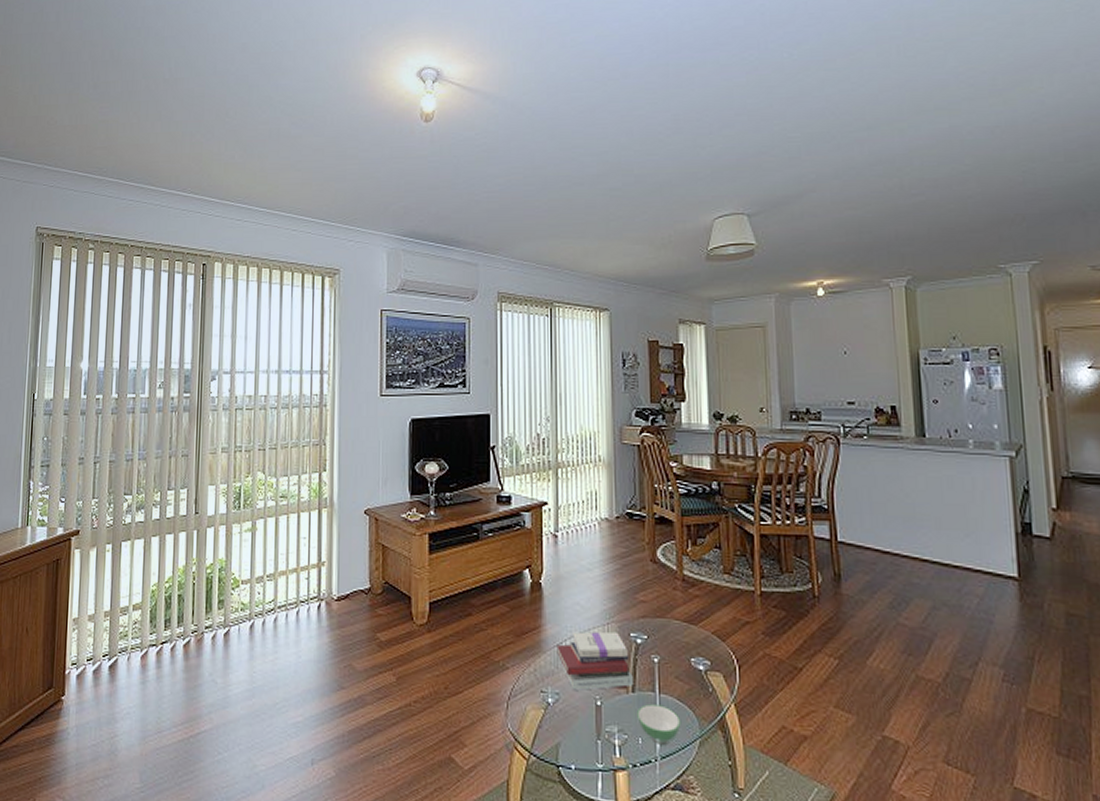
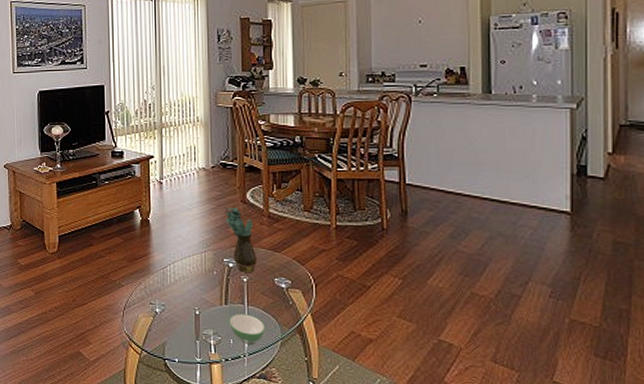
books: present [557,631,633,690] -> none [162,257,226,303]
vase: none [631,566,671,651] -> present [224,206,258,272]

